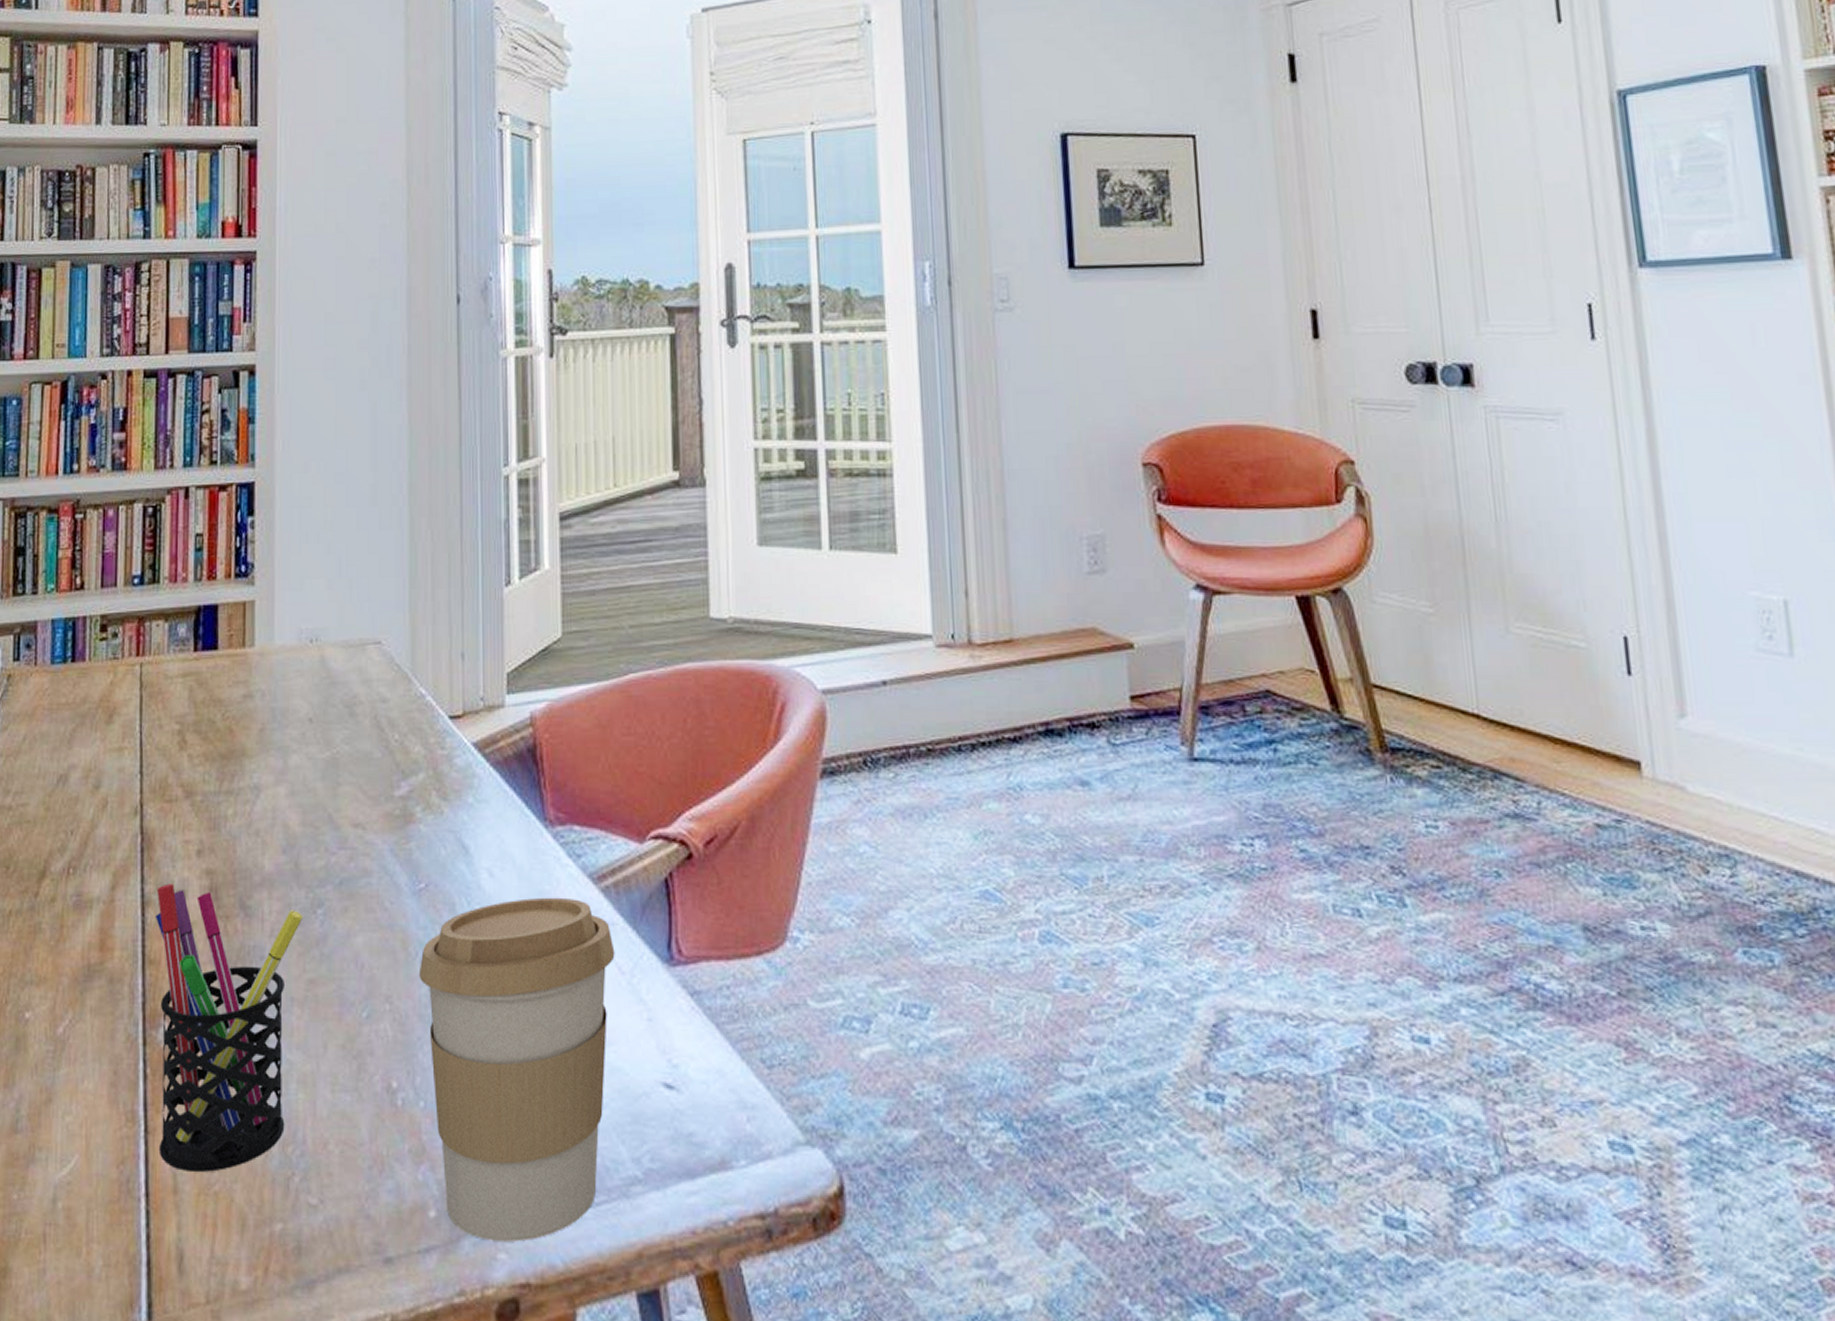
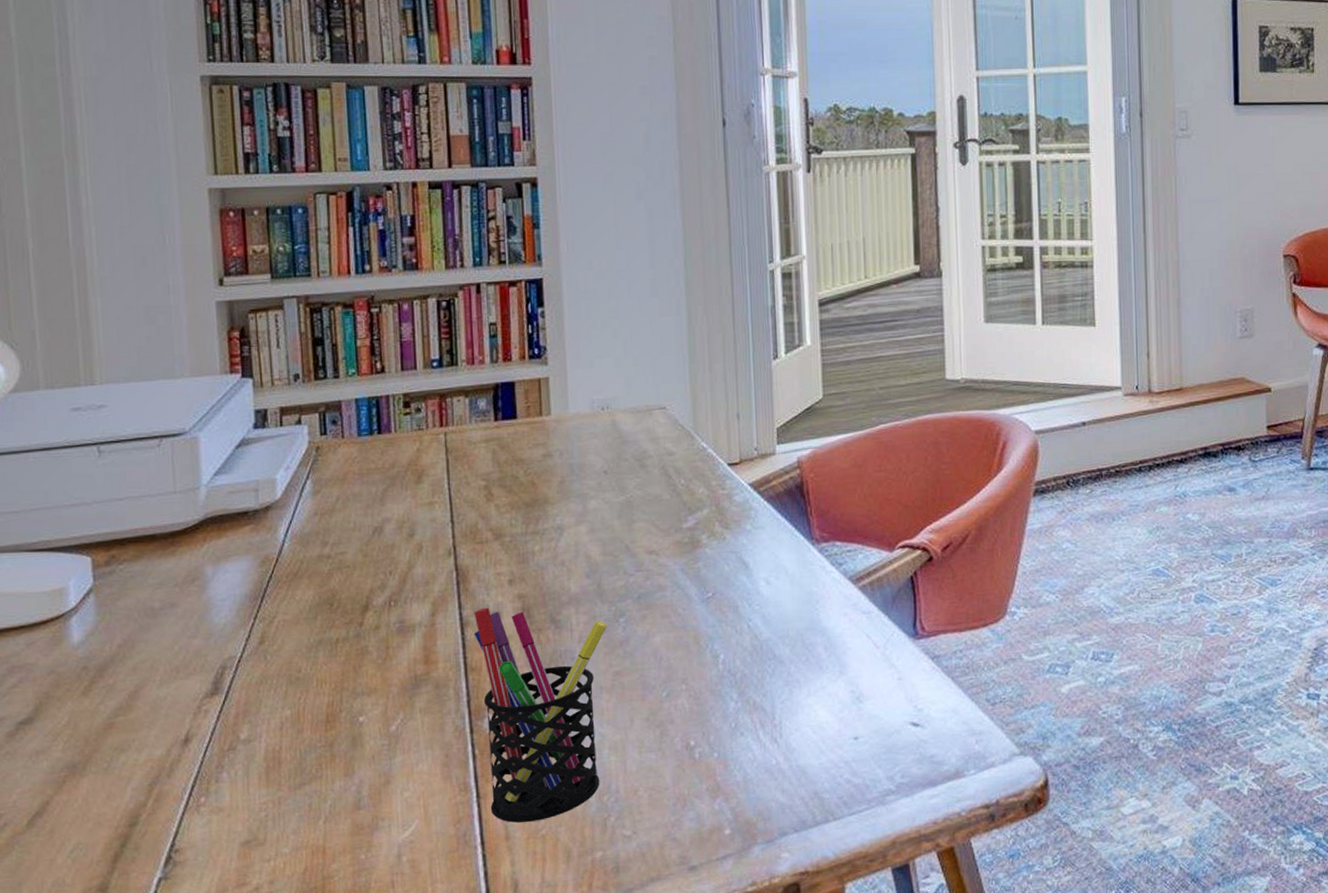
coffee cup: present [418,897,615,1242] -> none [709,595,871,846]

